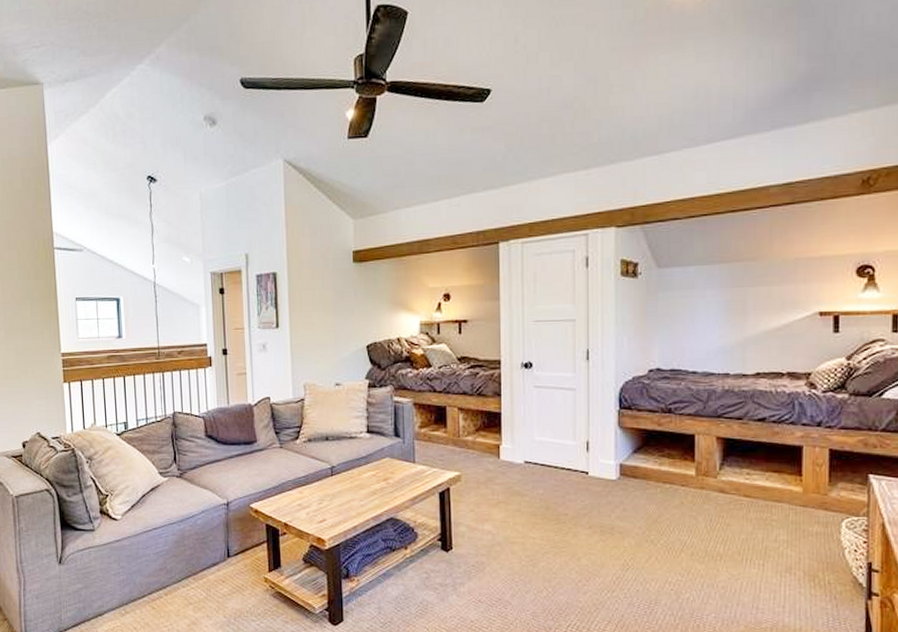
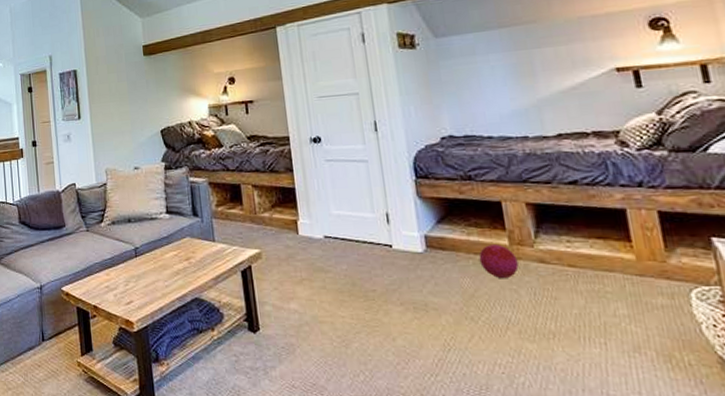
ball: none [667,475,701,505] -> present [479,244,519,278]

